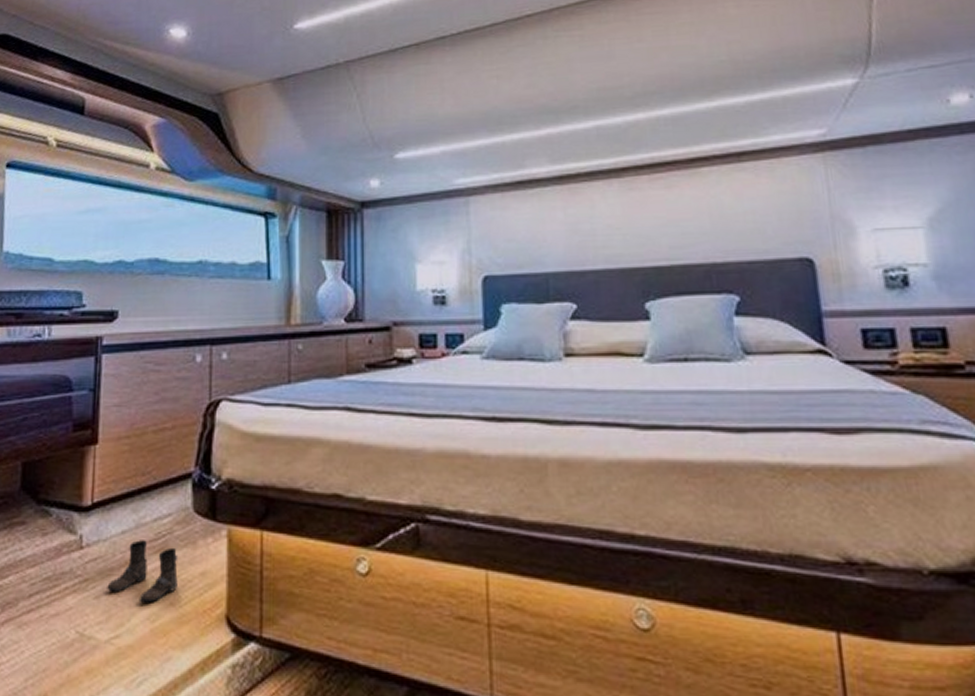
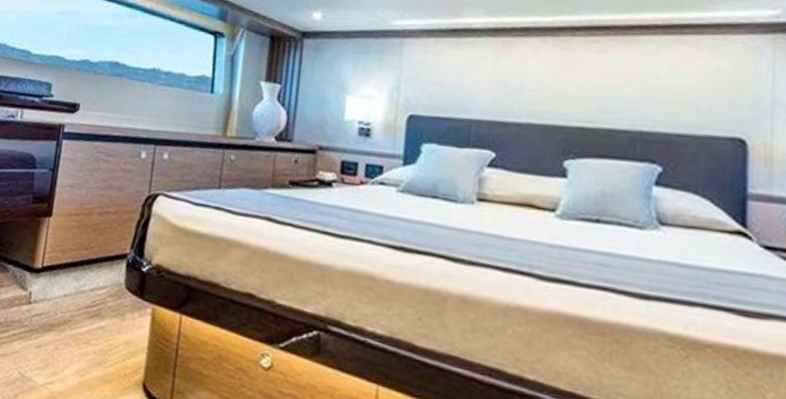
boots: present [107,540,178,603] -> none [47,304,108,360]

